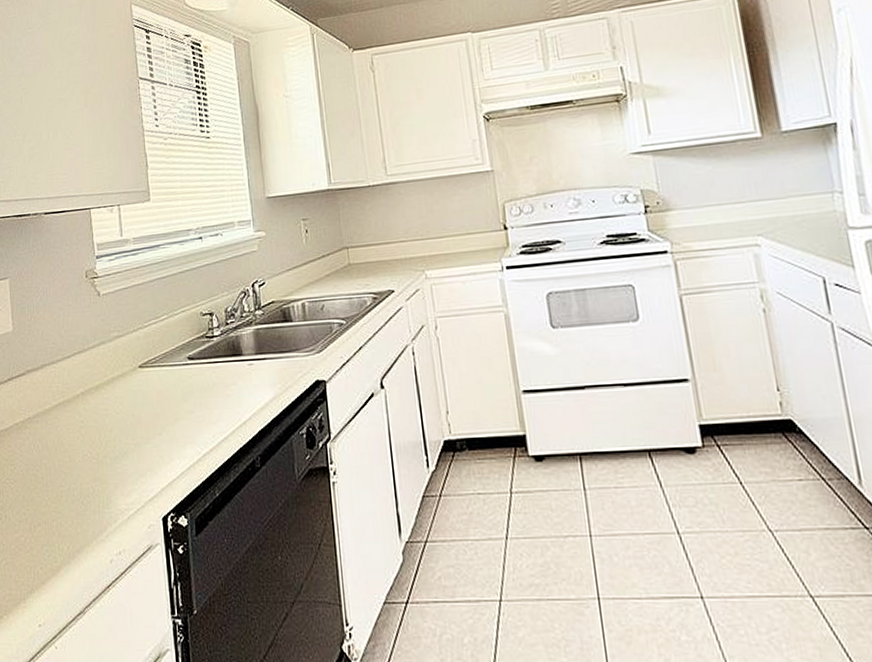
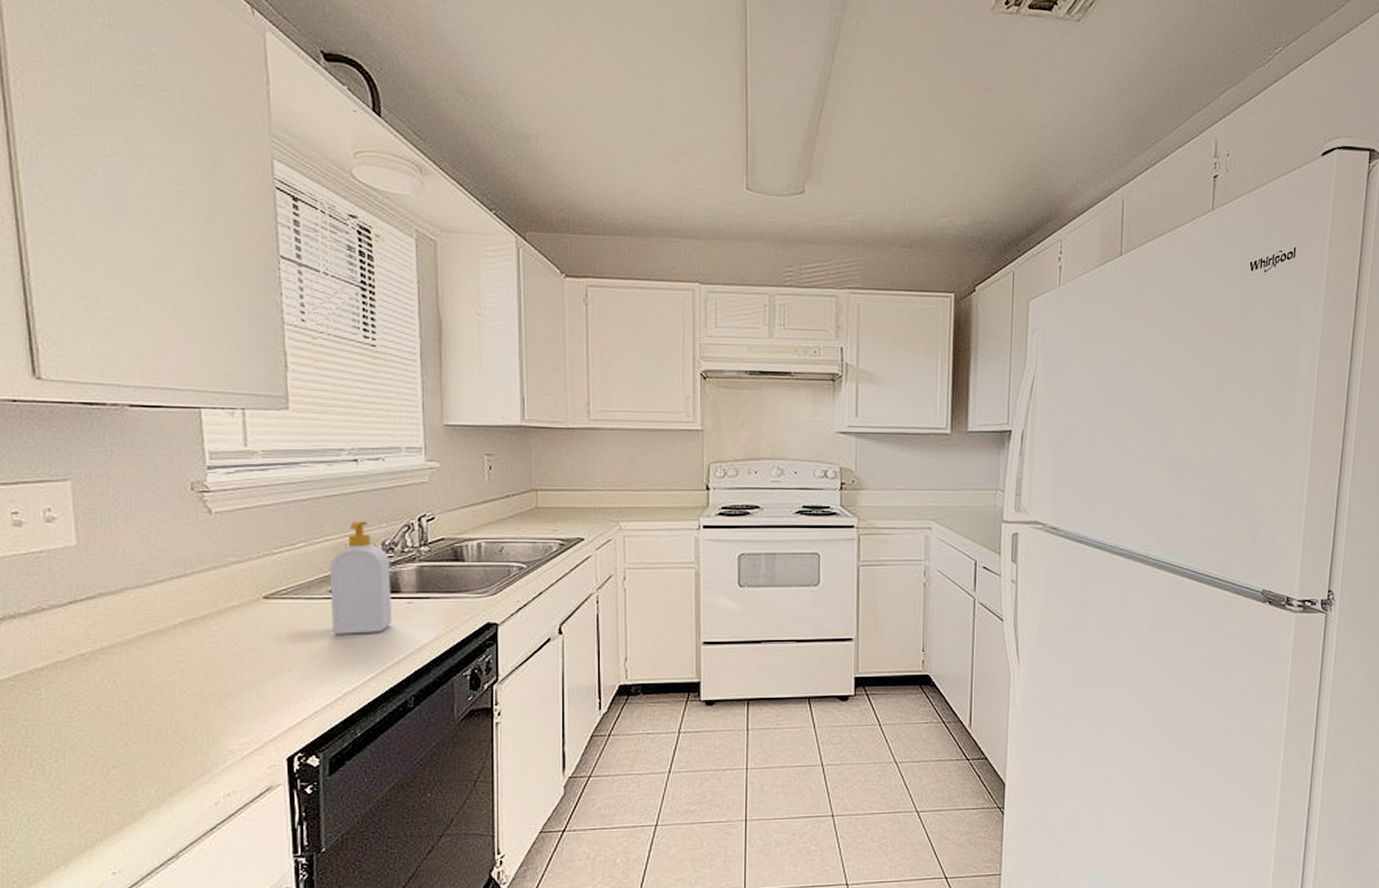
soap bottle: none [186,291,237,398] -> present [329,521,391,634]

